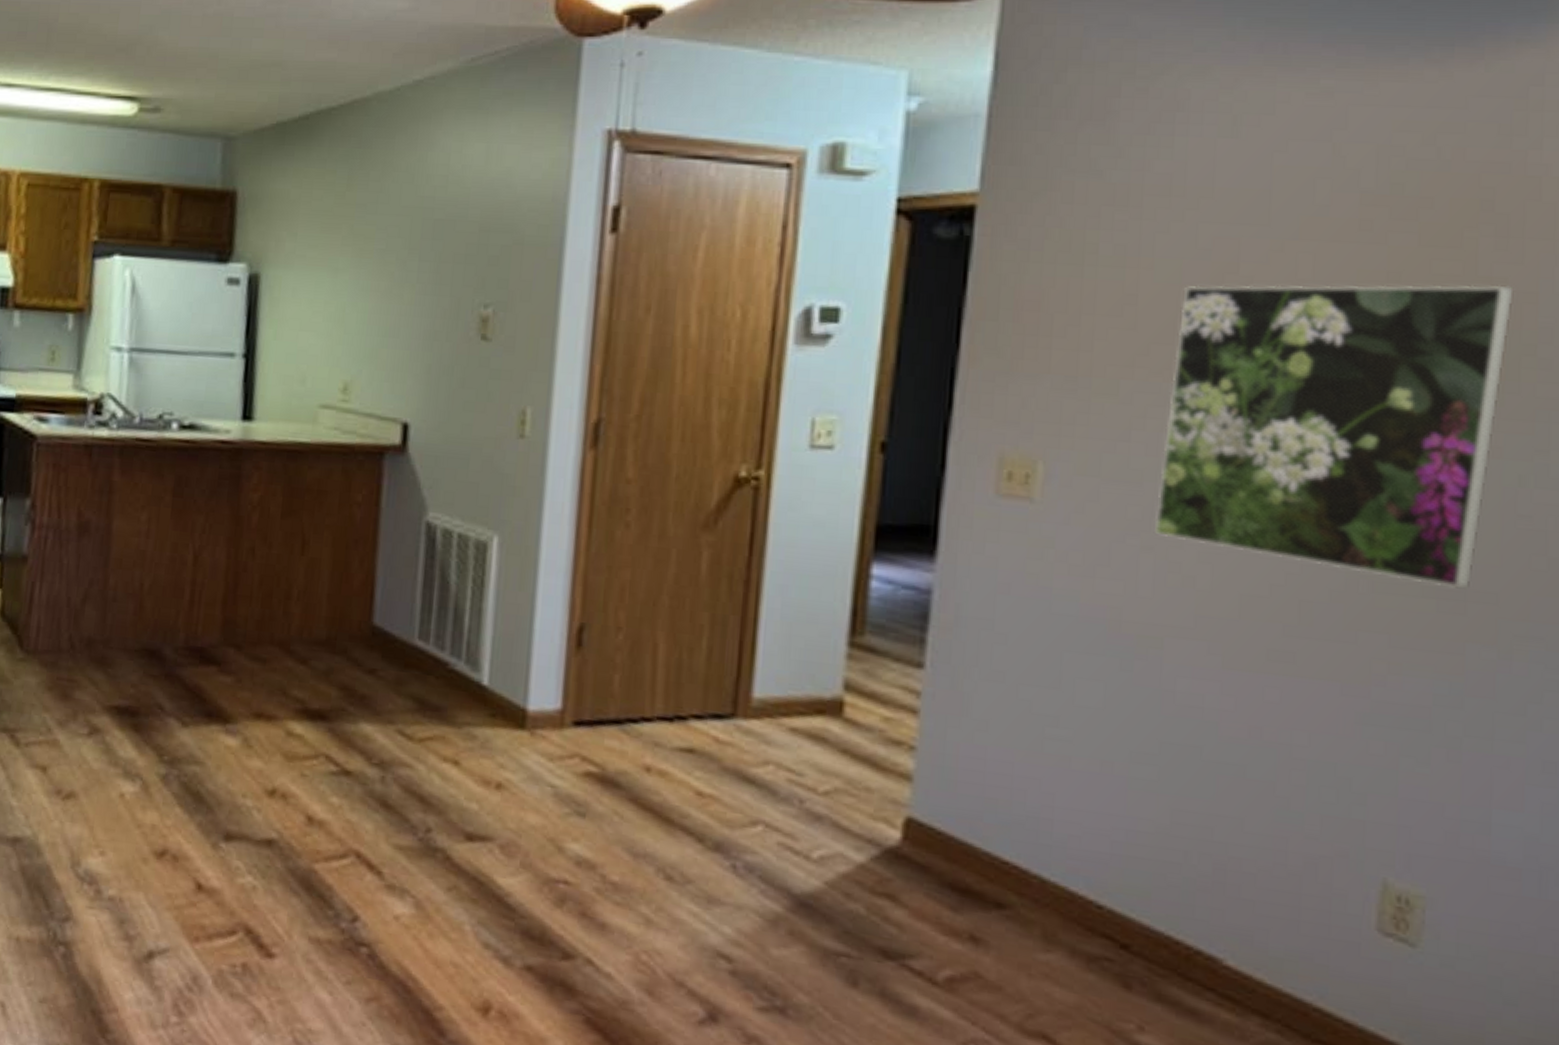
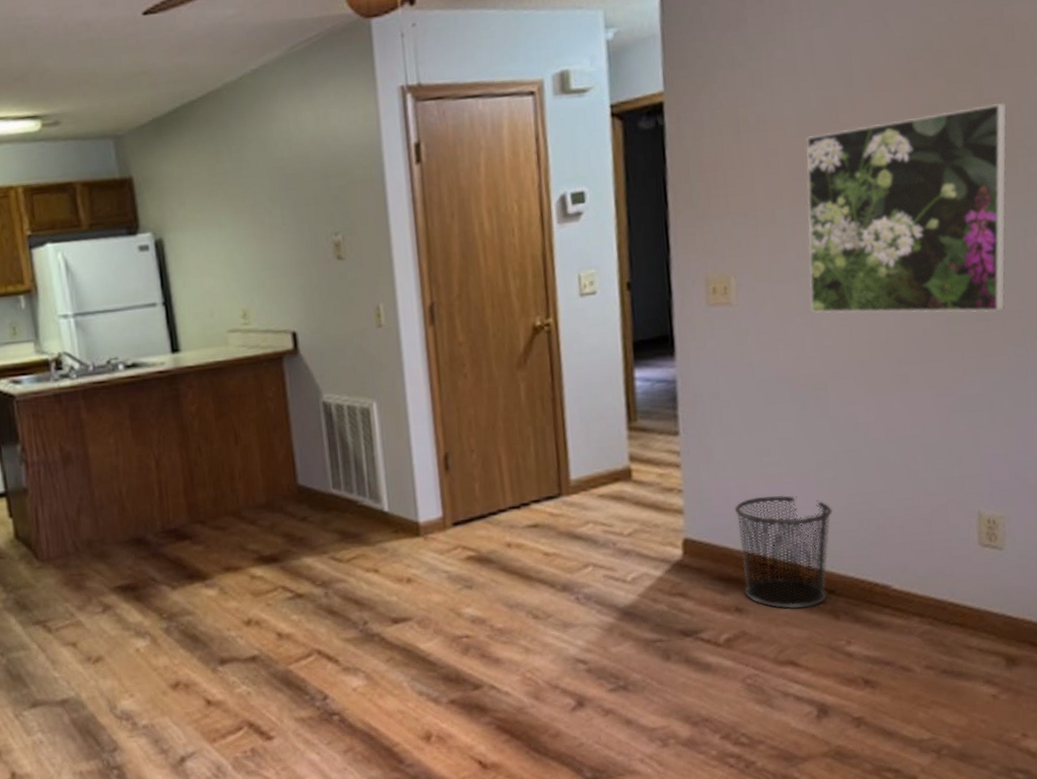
waste bin: none [988,781,1144,962] -> present [735,495,832,609]

